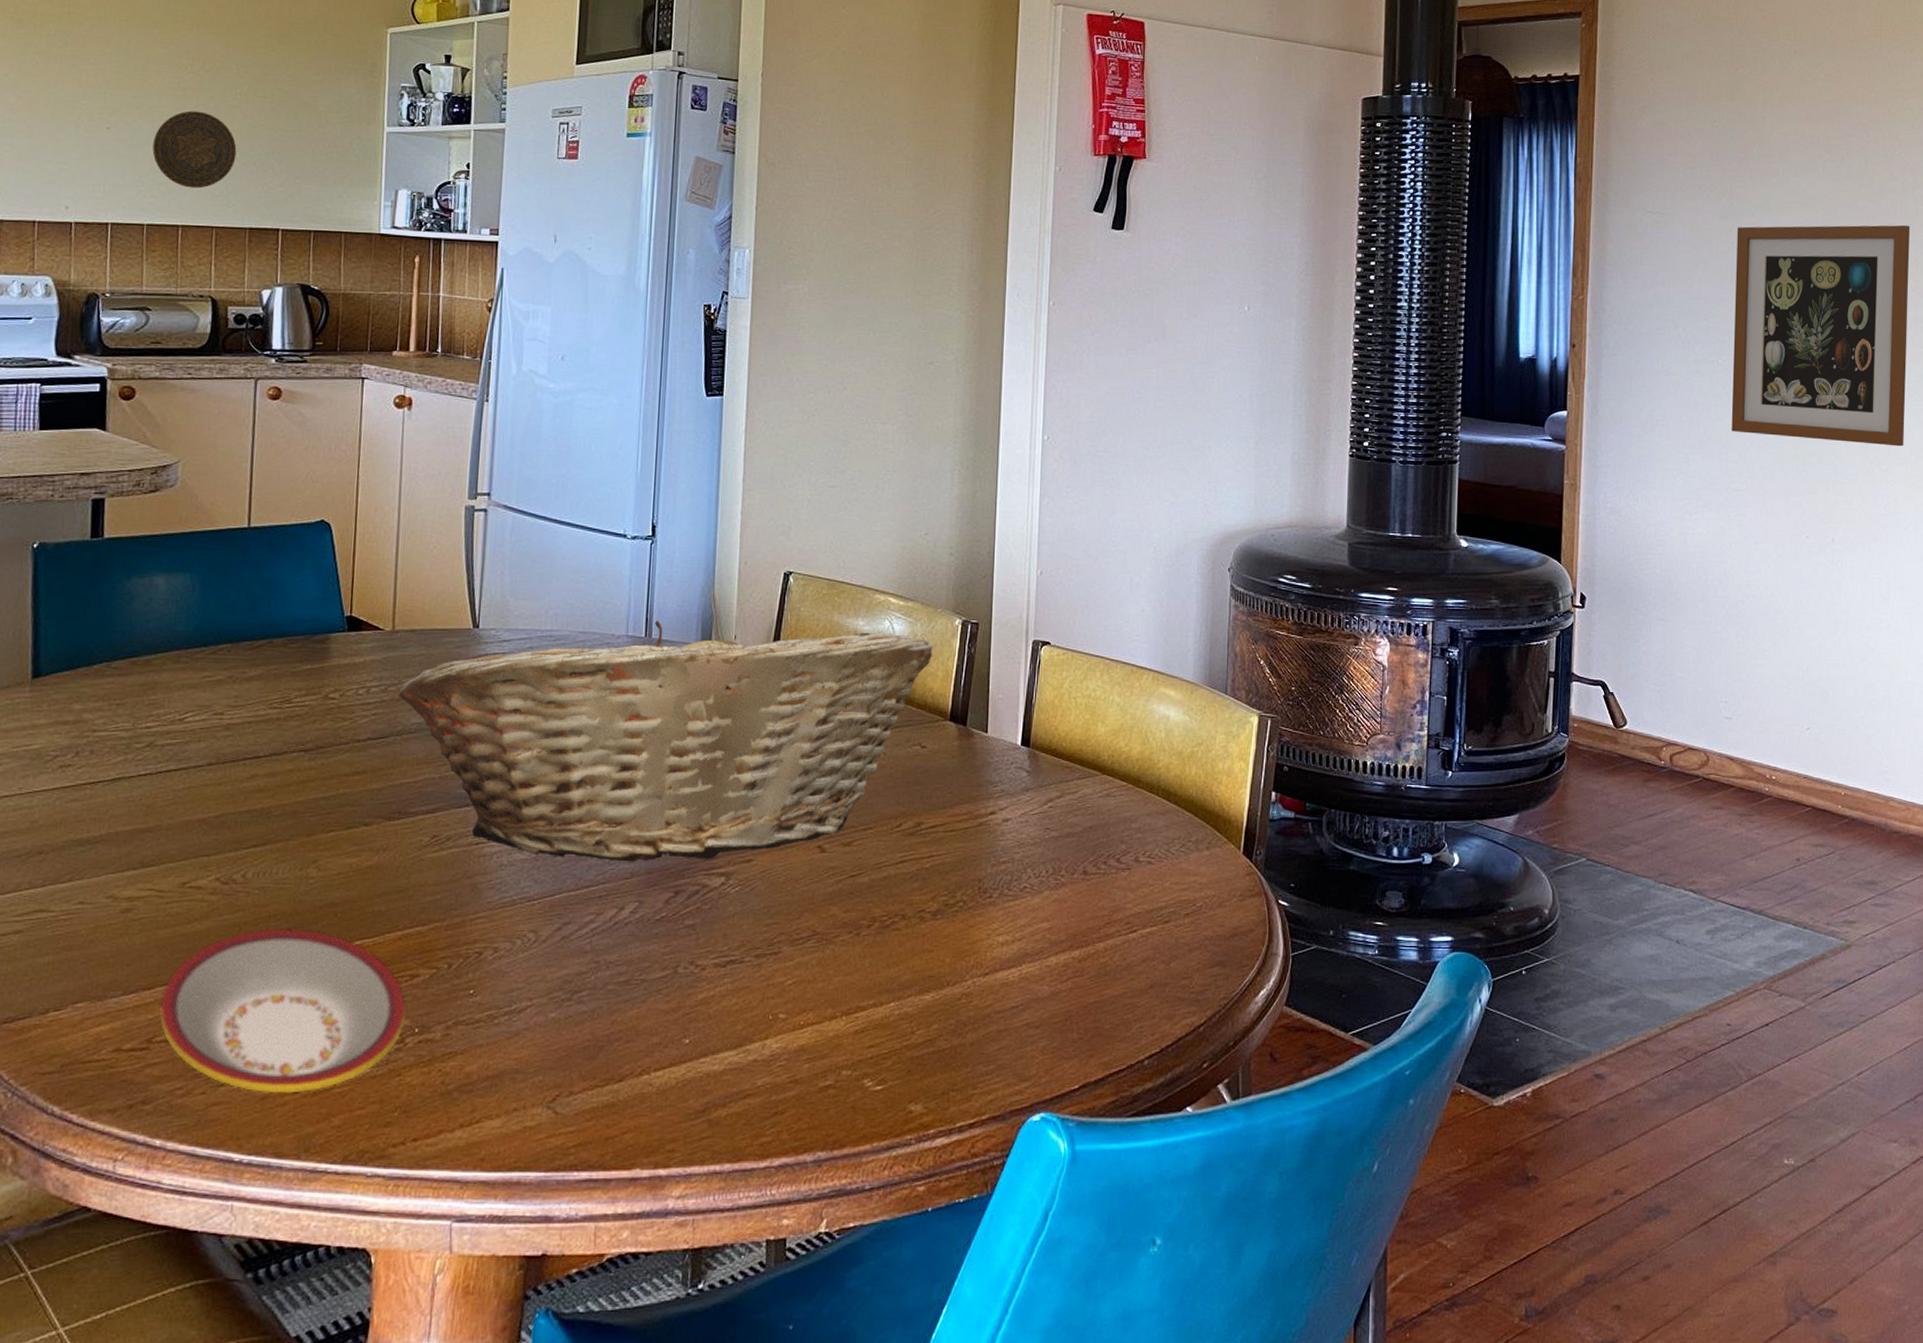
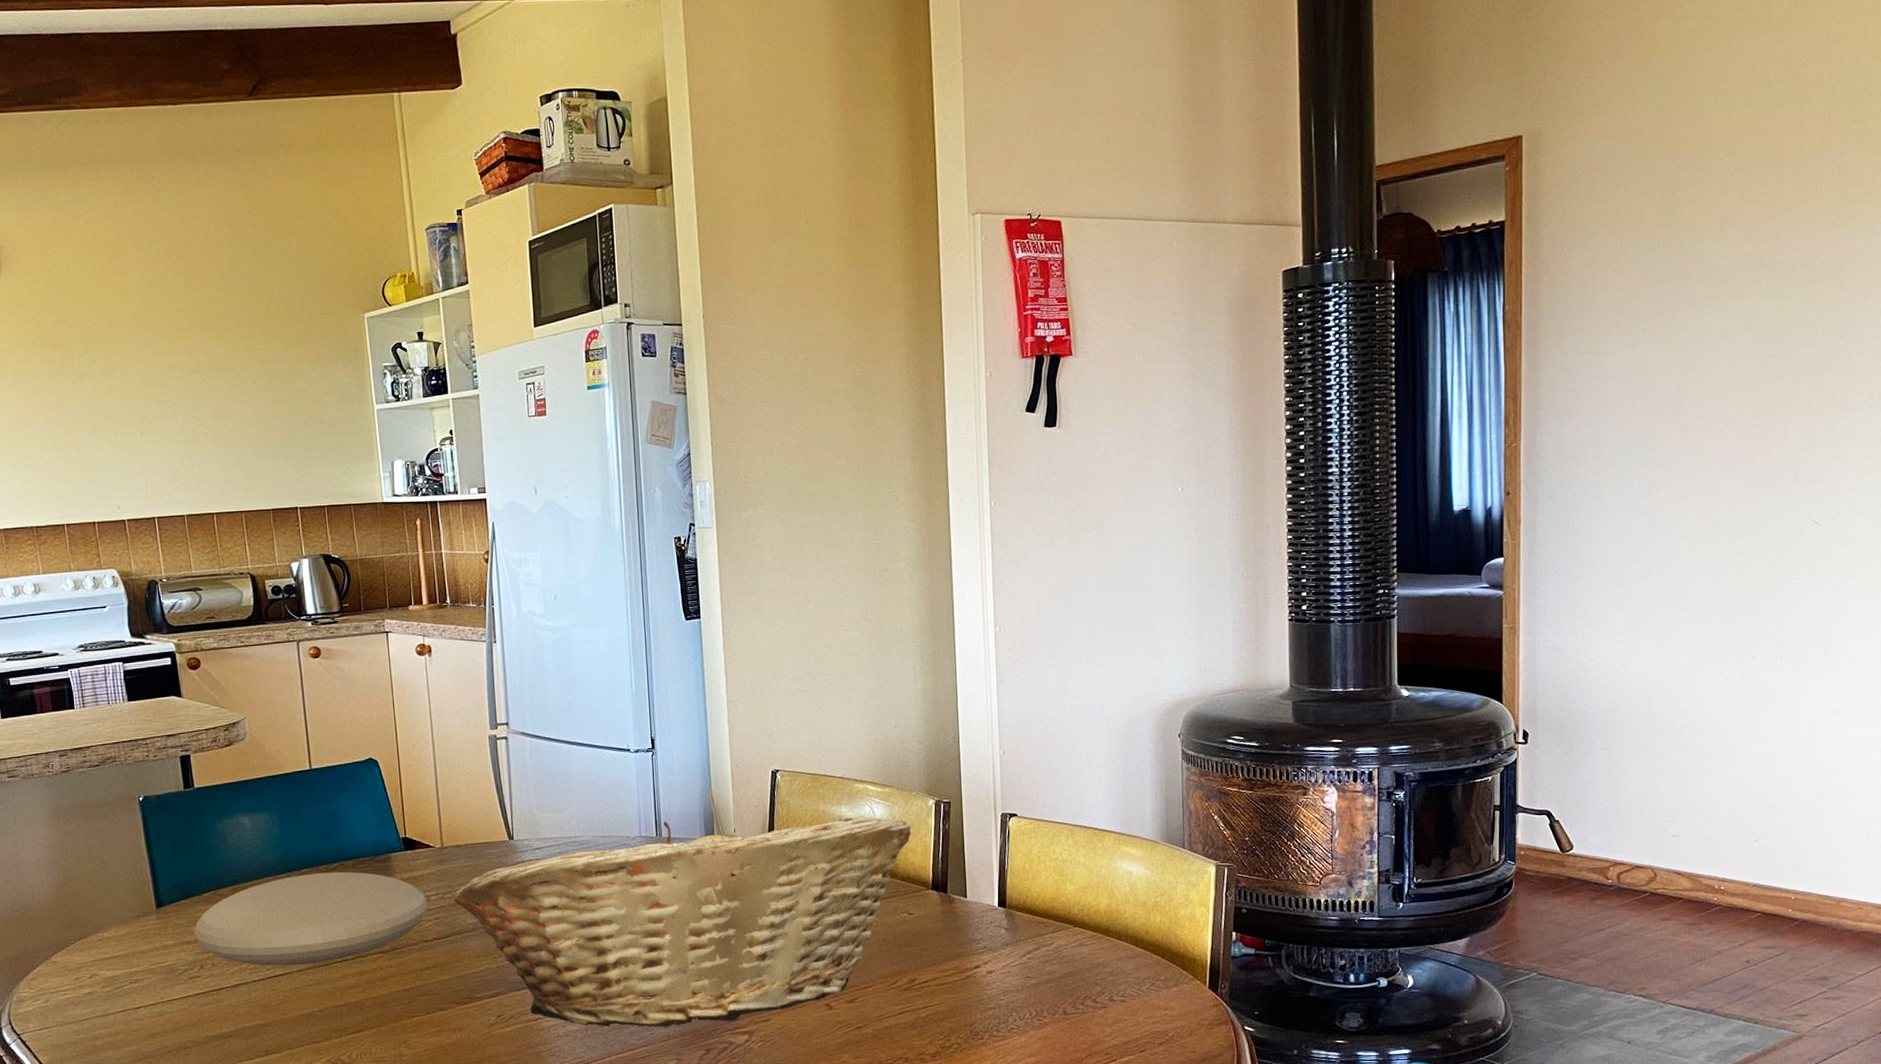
plate: none [73,650,367,760] -> present [193,871,428,966]
decorative plate: present [152,110,237,189] -> none [180,409,252,479]
wall art: present [1731,225,1910,447] -> none [1673,335,1862,563]

